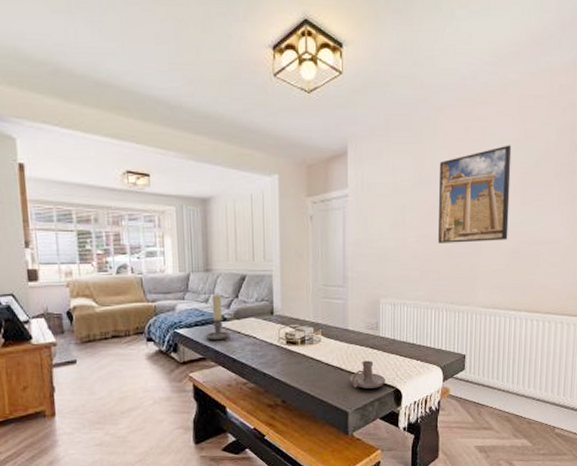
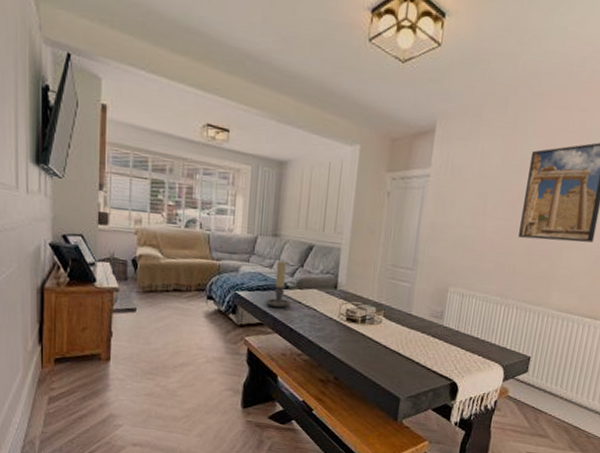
candle holder: present [349,360,386,389] -> none [406,348,444,378]

